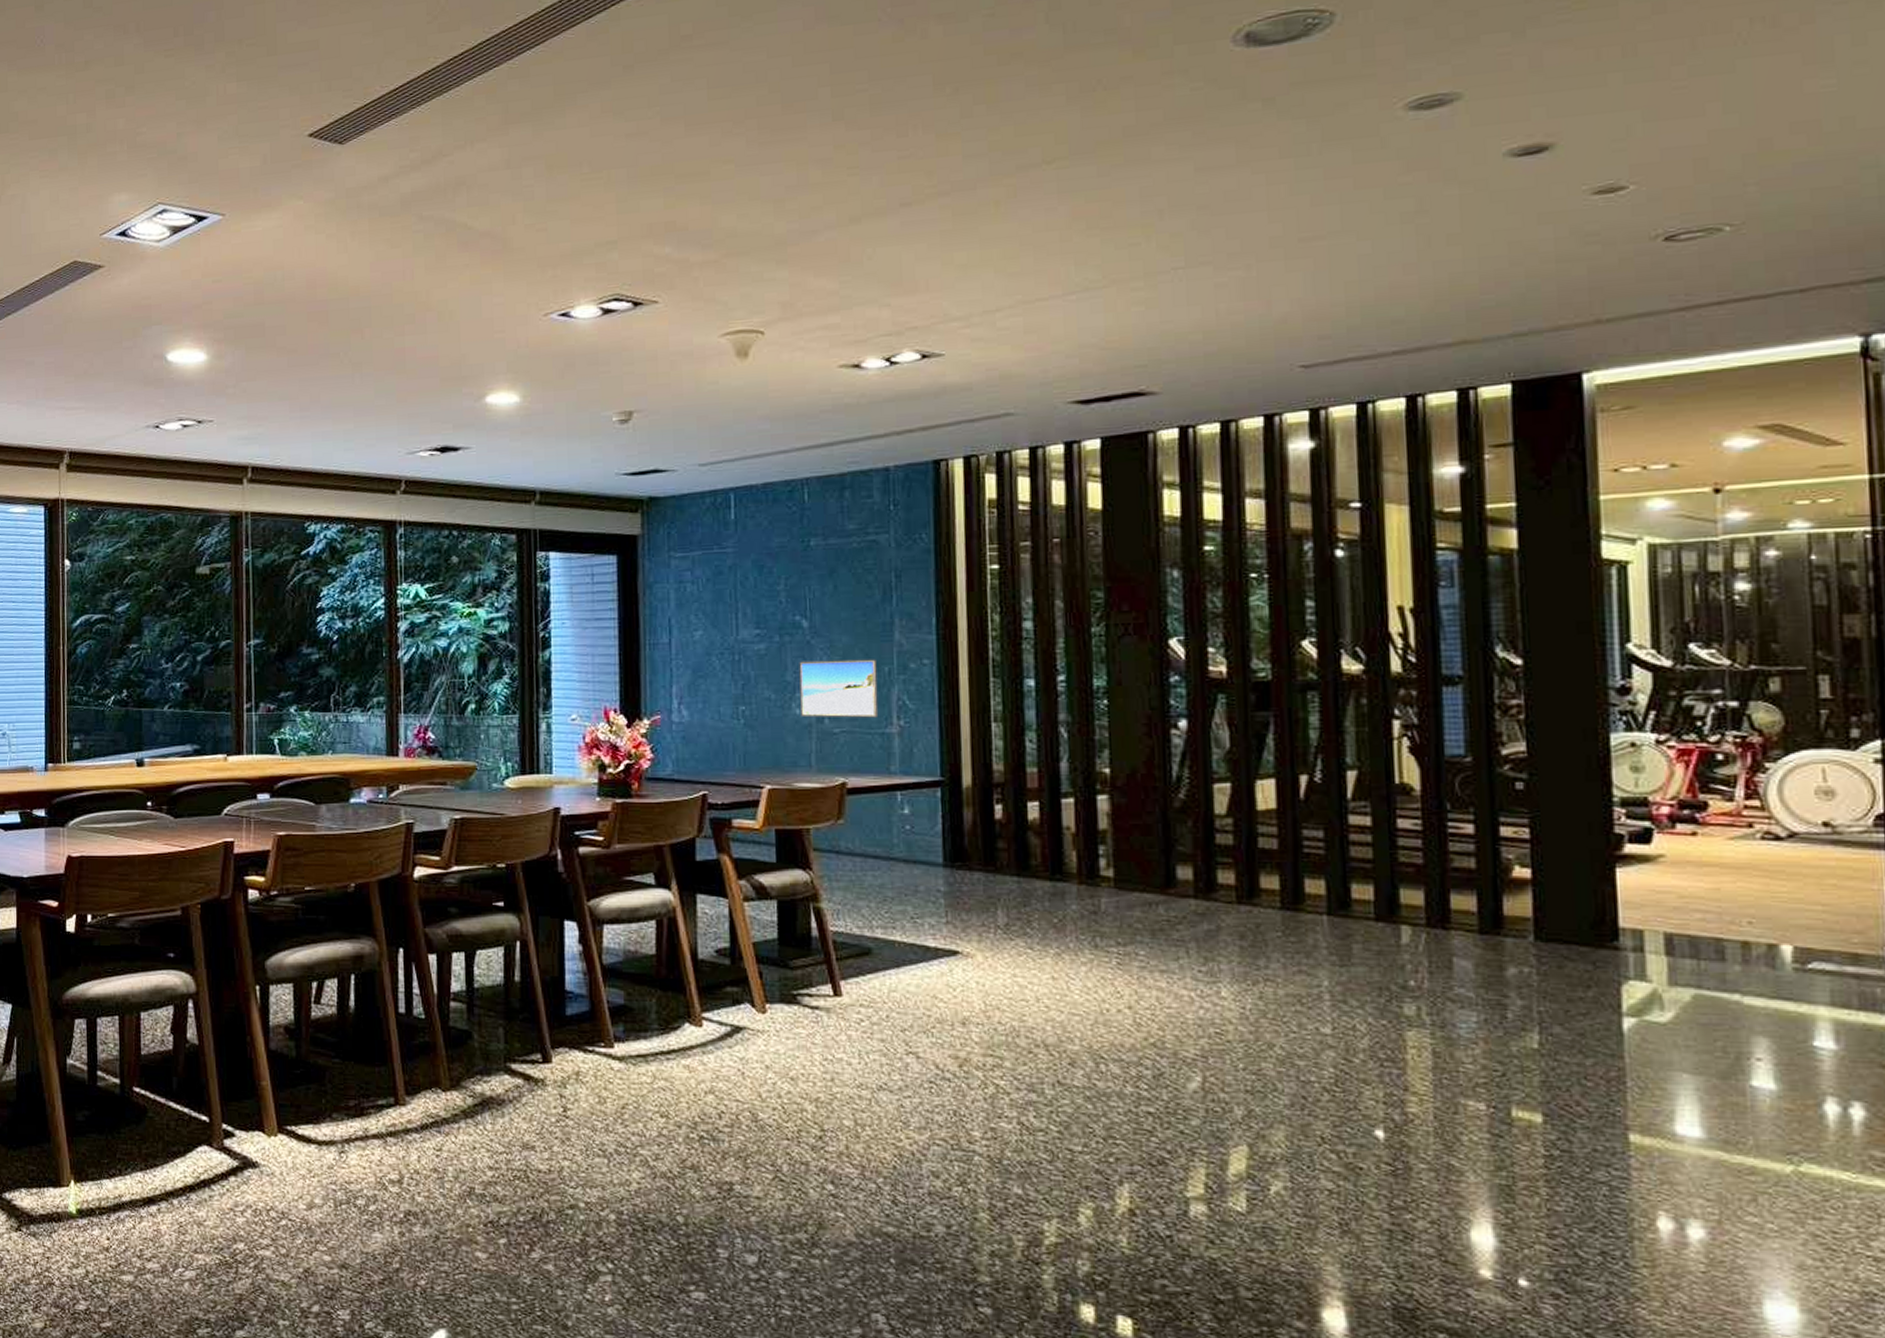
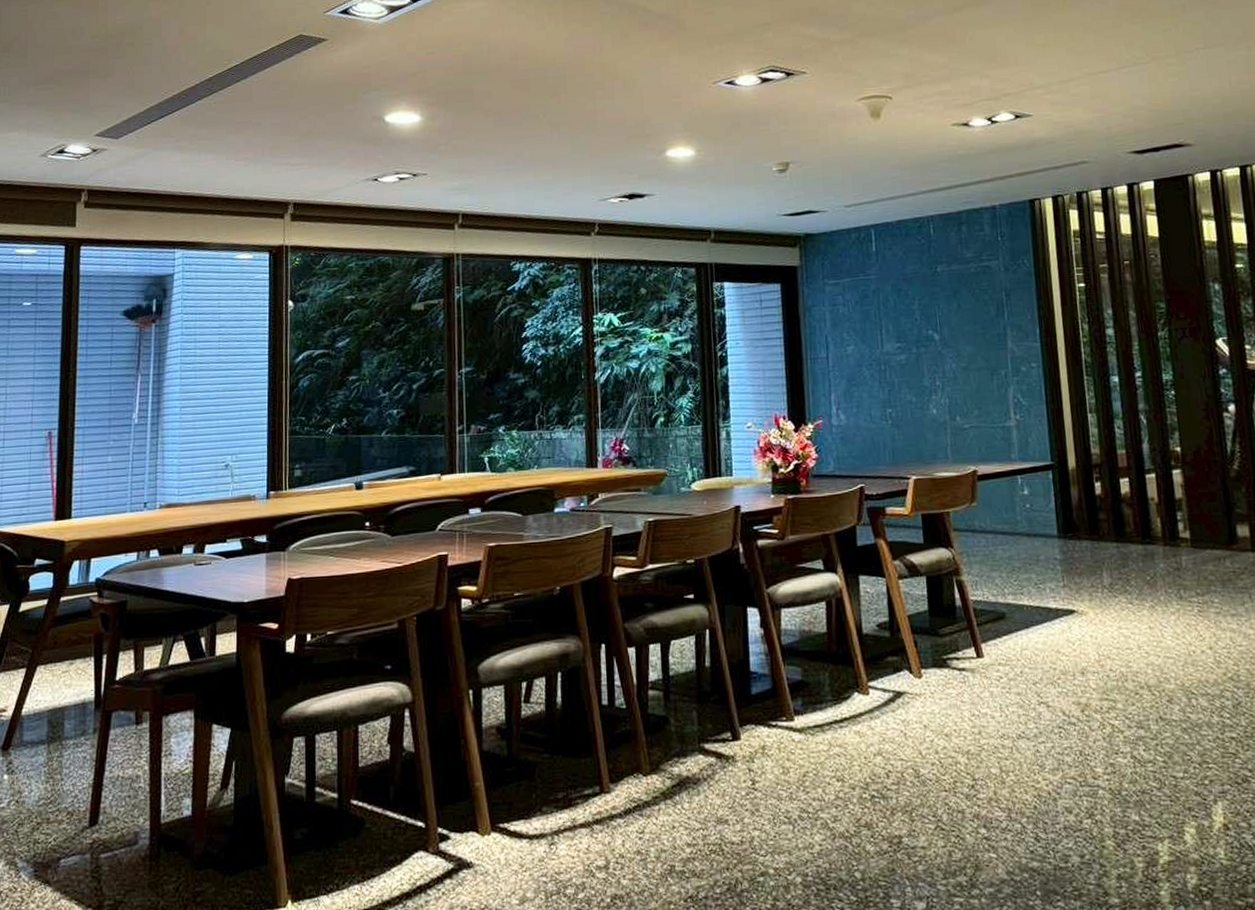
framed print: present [799,659,879,718] -> none [933,364,999,416]

